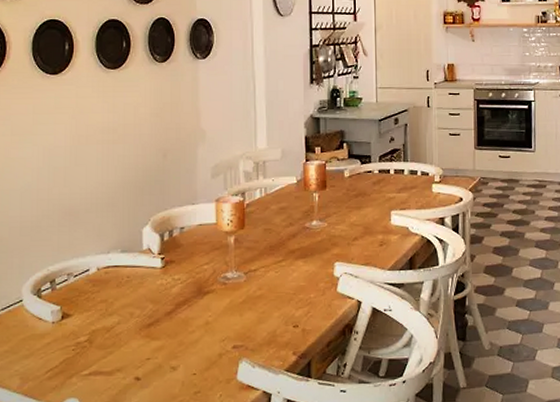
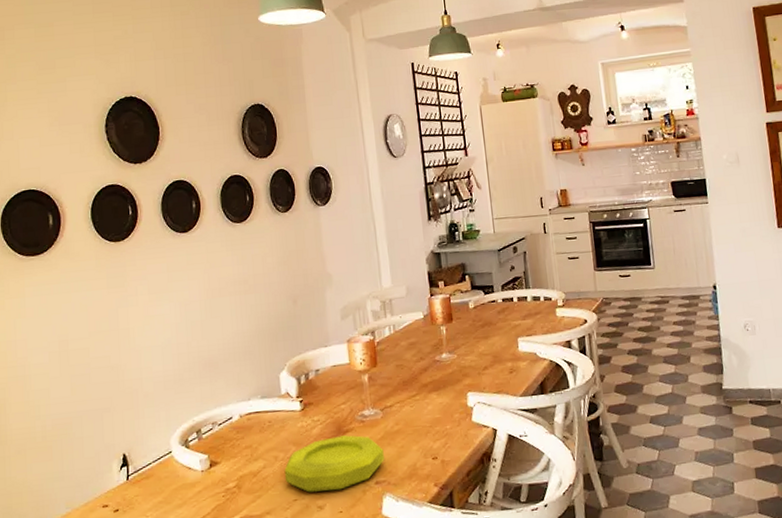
bowl: none [139,296,244,352] -> present [284,435,384,493]

